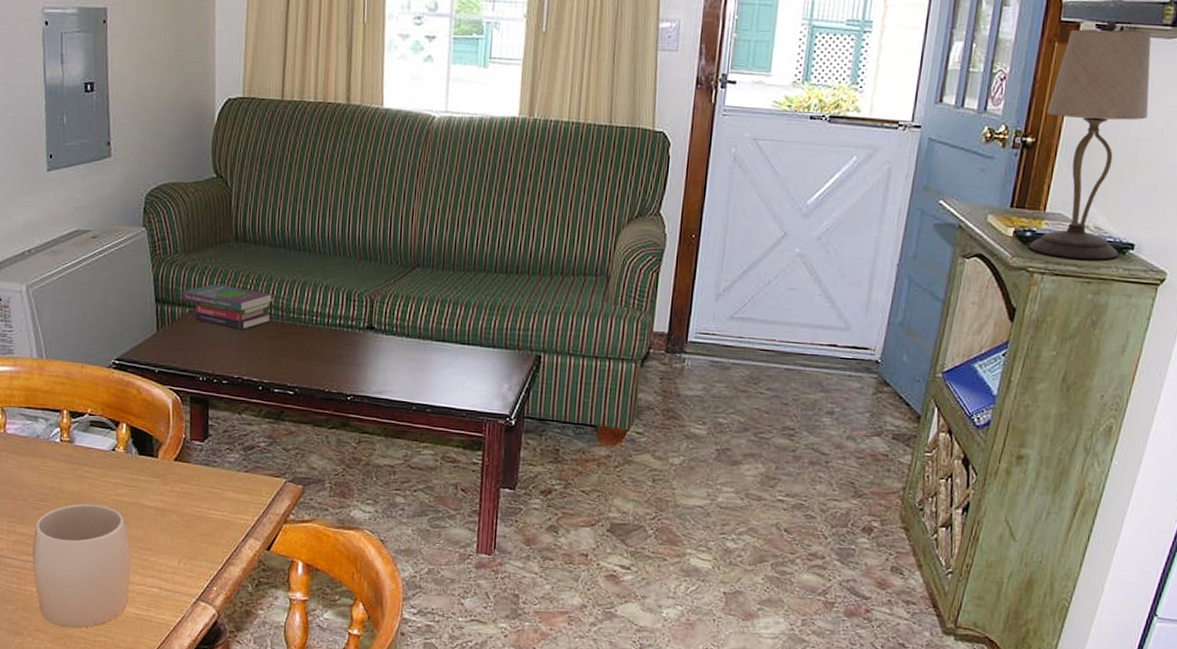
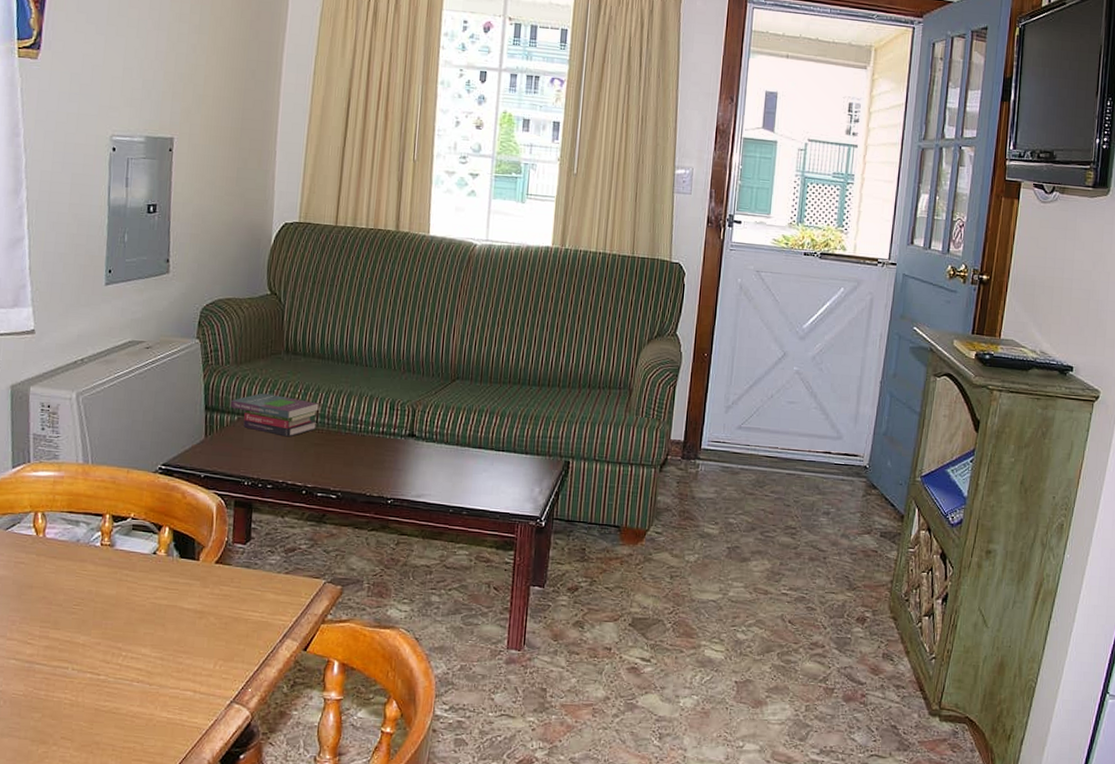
mug: present [32,503,131,629] -> none [63,607,166,735]
table lamp: present [1027,22,1152,262] -> none [987,182,1078,382]

